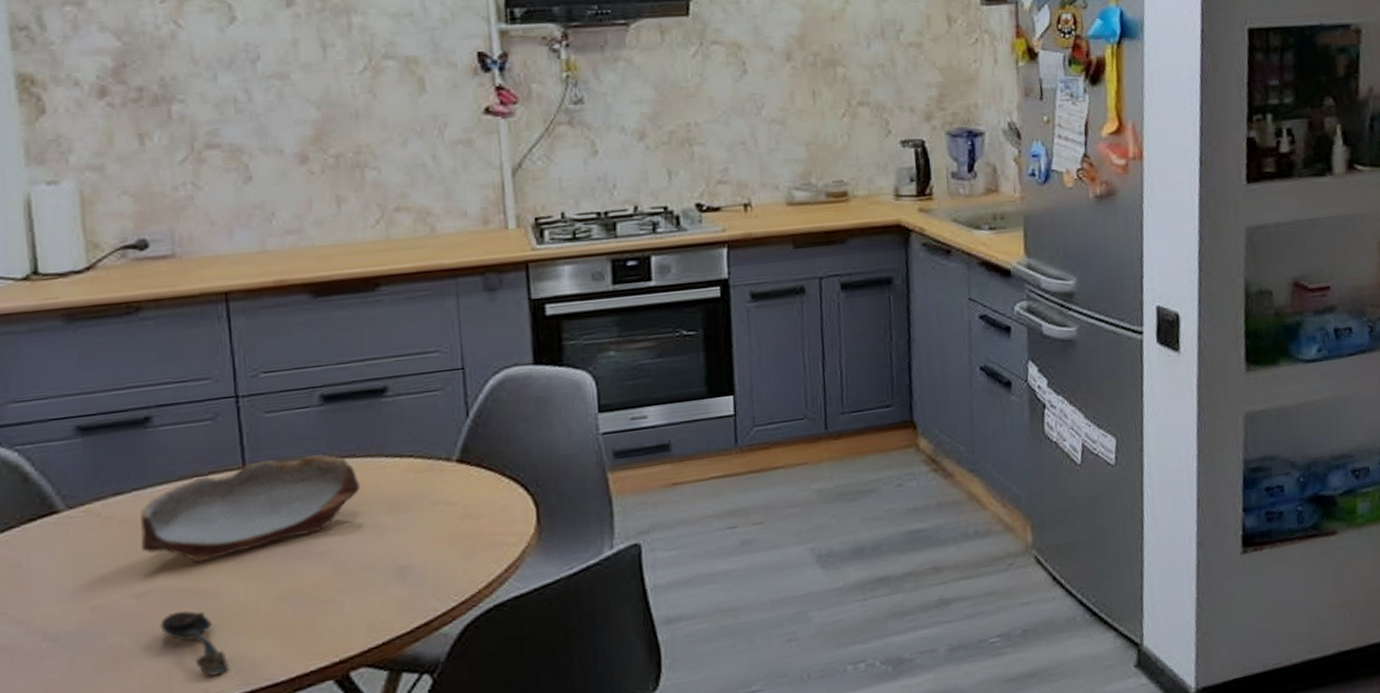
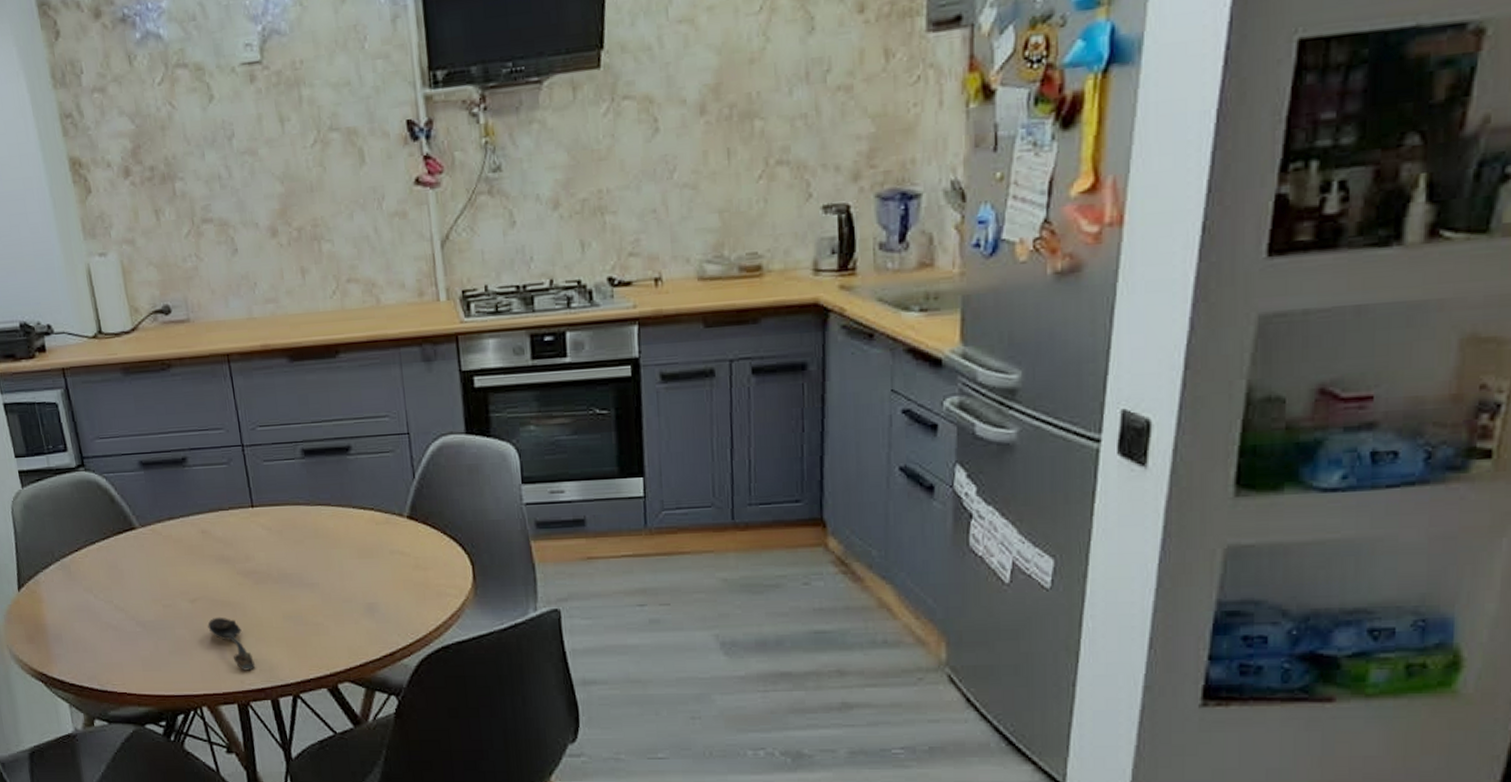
bowl: present [140,454,360,563] -> none [187,501,336,581]

